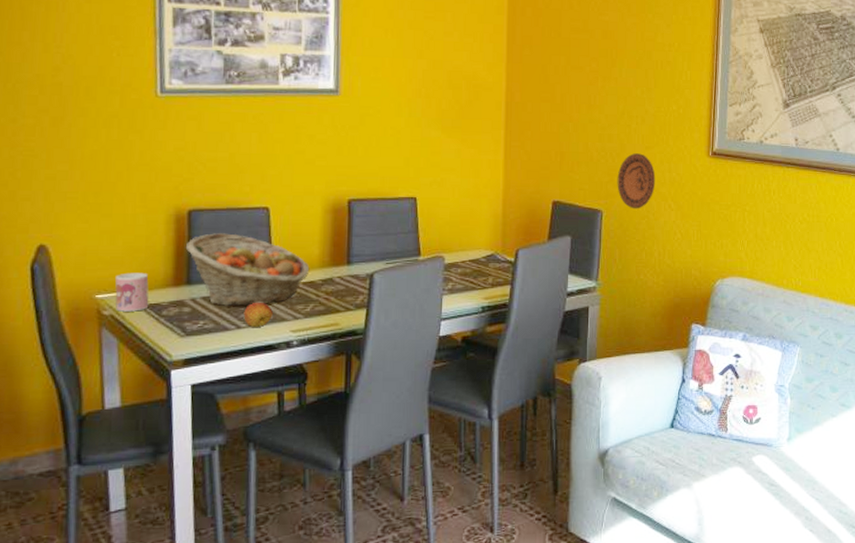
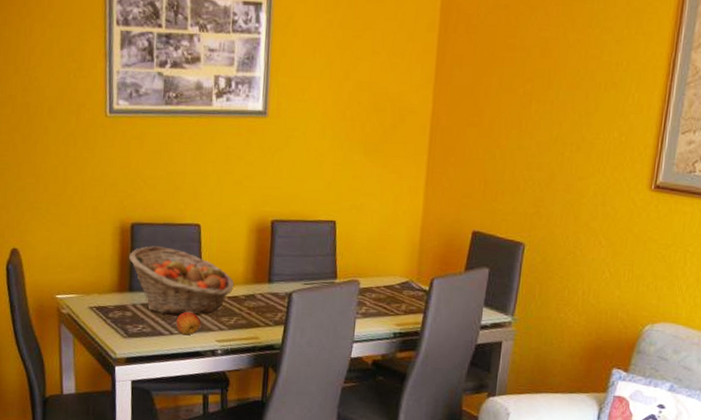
mug: present [115,272,149,312] -> none [71,277,98,312]
decorative plate: present [617,153,656,209] -> none [543,184,587,244]

